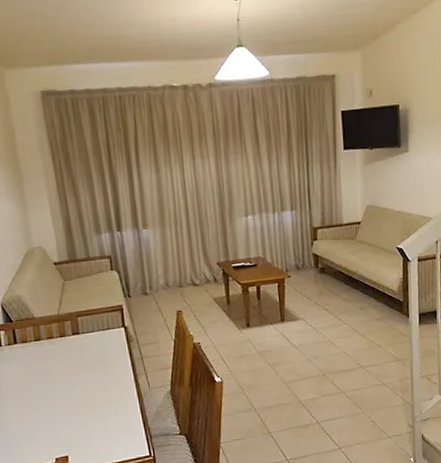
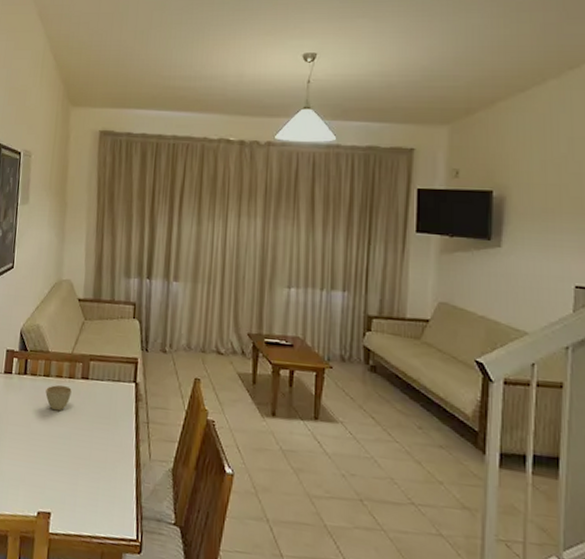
cup: none [39,344,66,369] -> present [45,384,72,411]

